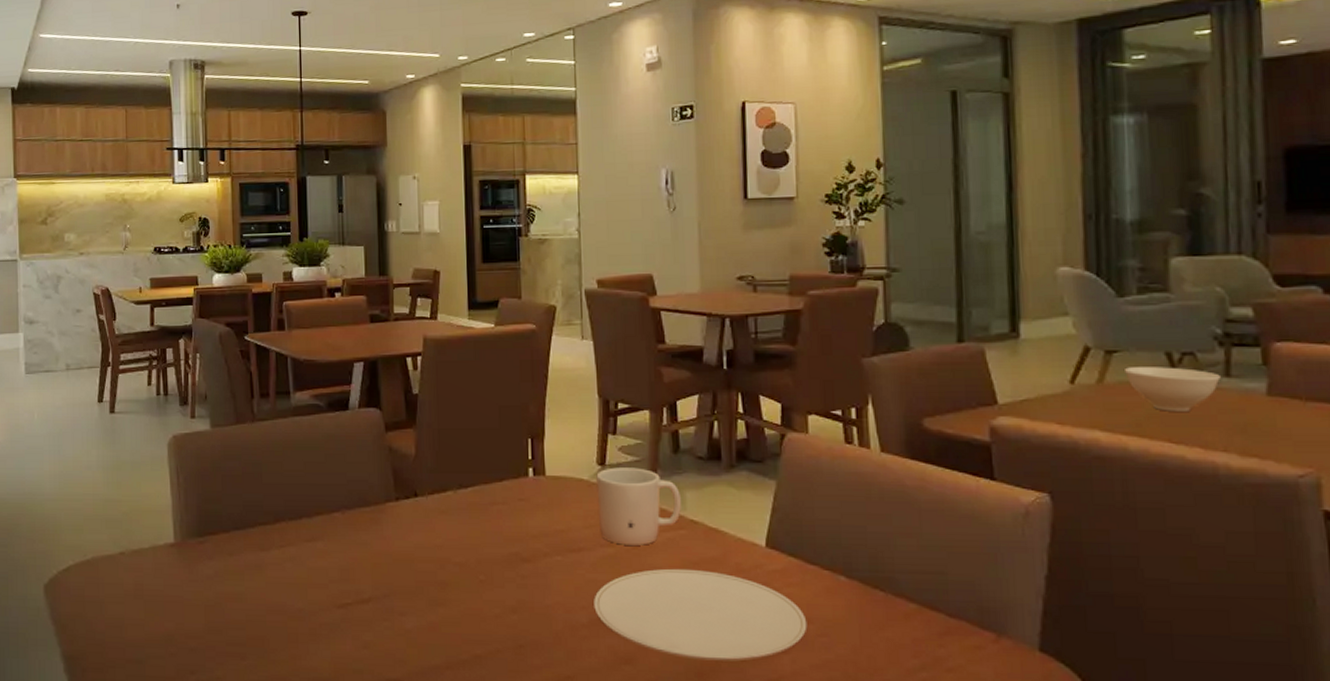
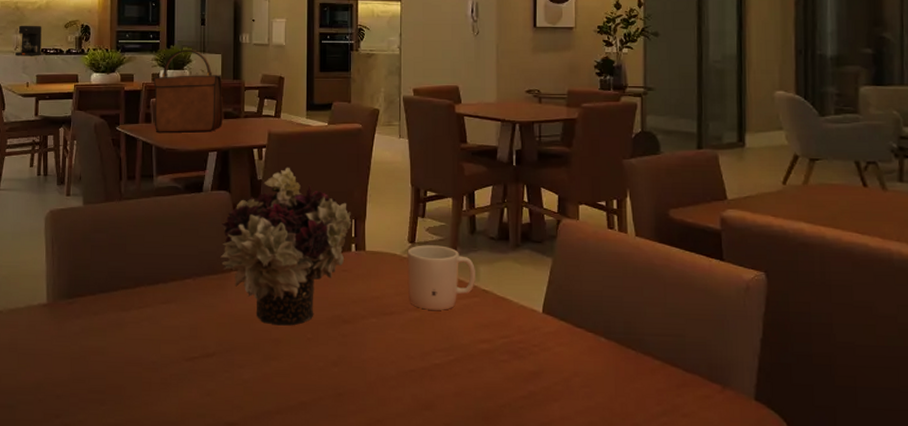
coffee maker: none [125,220,154,258] -> present [15,25,42,57]
handbag: none [285,242,369,342] -> present [153,50,223,133]
flower arrangement: none [372,378,528,566] -> present [220,167,352,326]
plate: present [594,568,808,662] -> none [401,330,574,408]
bowl: present [1125,367,1221,413] -> none [824,172,896,210]

